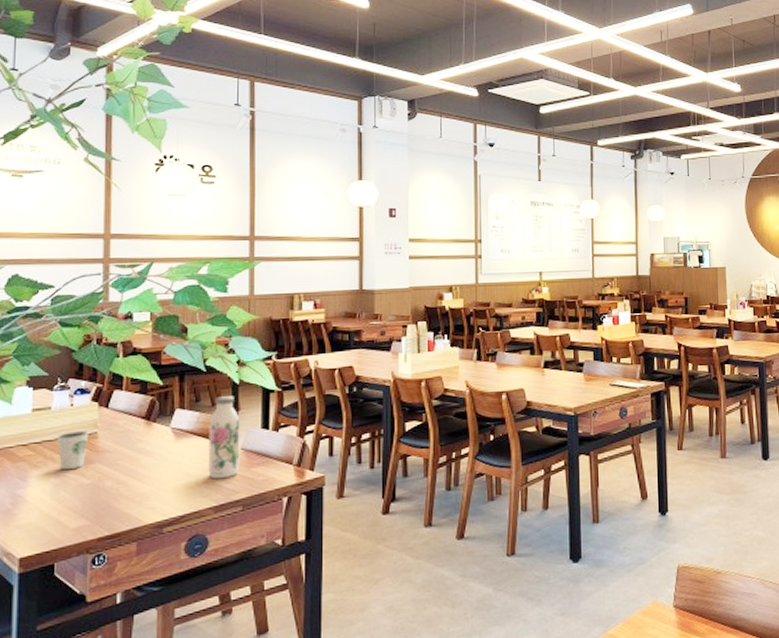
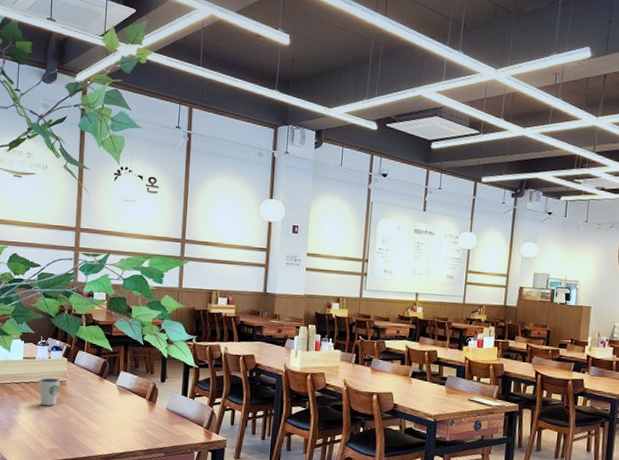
water bottle: present [208,396,240,479] -> none [141,366,166,430]

